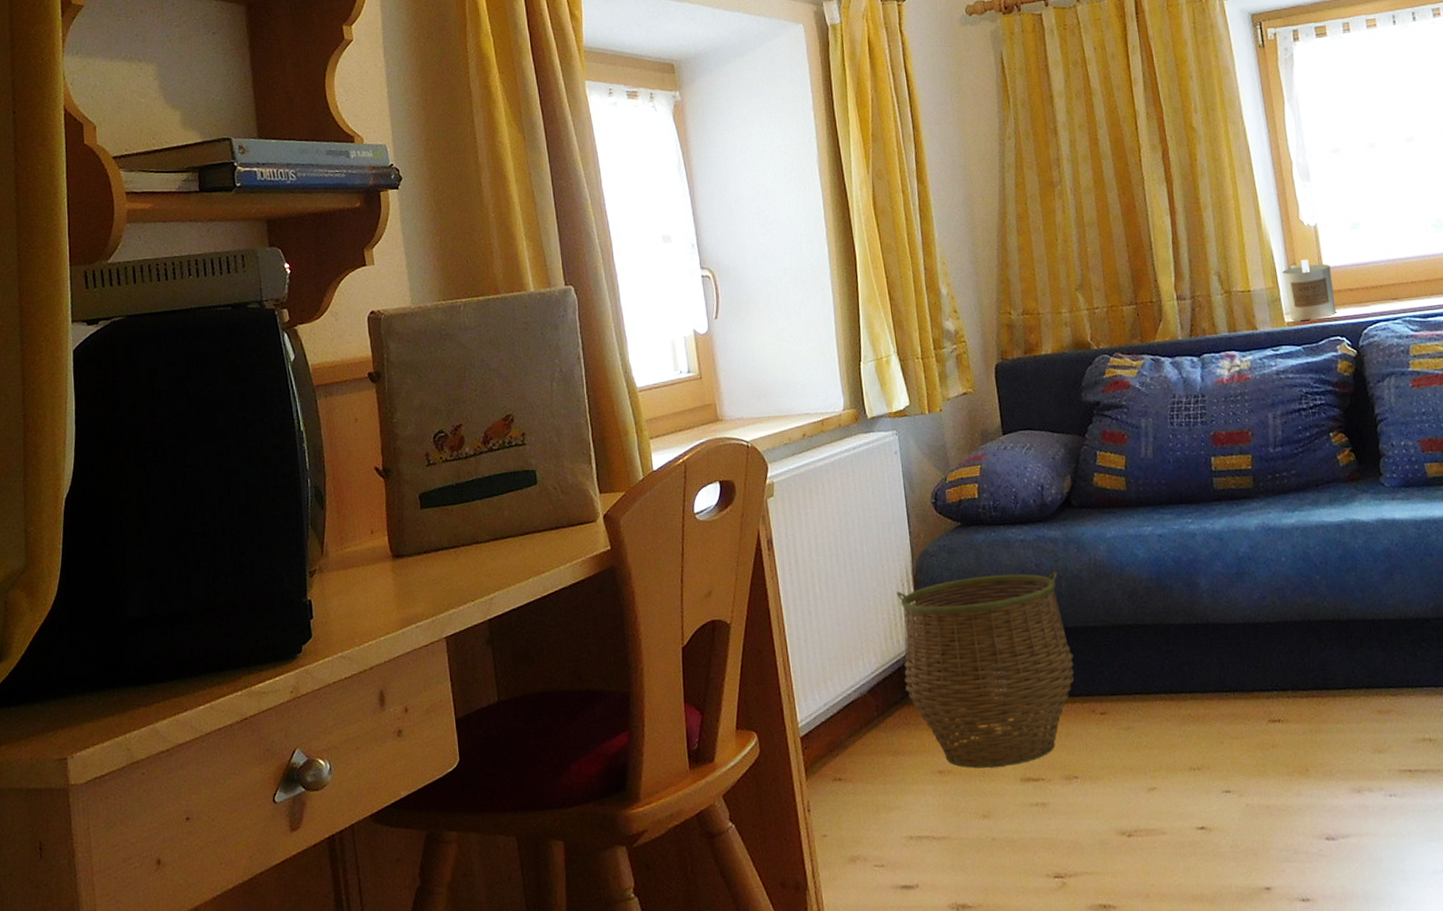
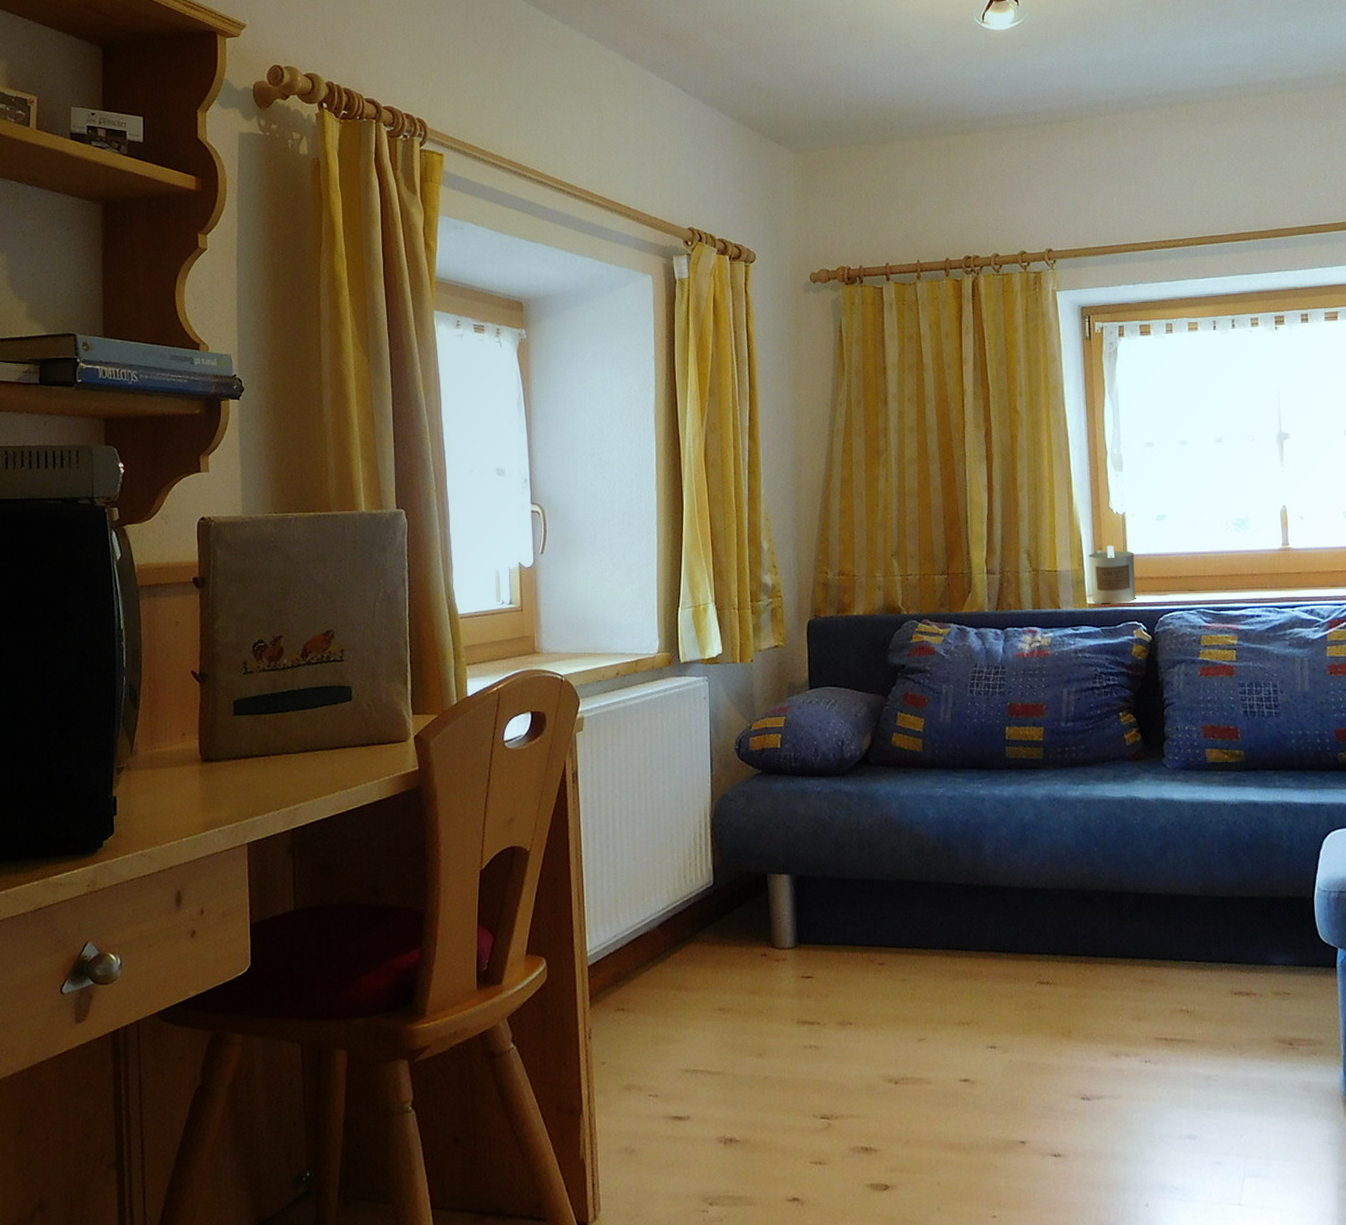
basket: present [897,571,1074,768] -> none [694,823,858,1008]

